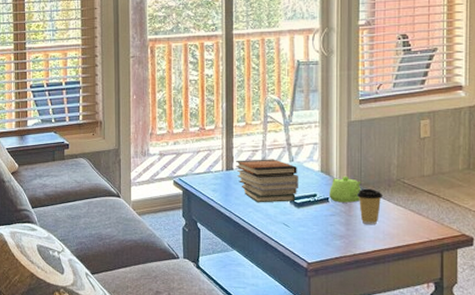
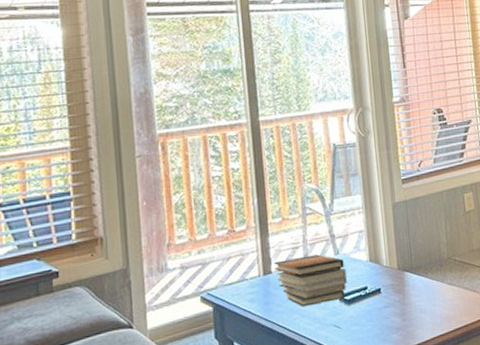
teapot: present [330,176,362,203] -> none [380,261,414,292]
coffee cup: present [356,188,383,224] -> none [409,271,436,311]

